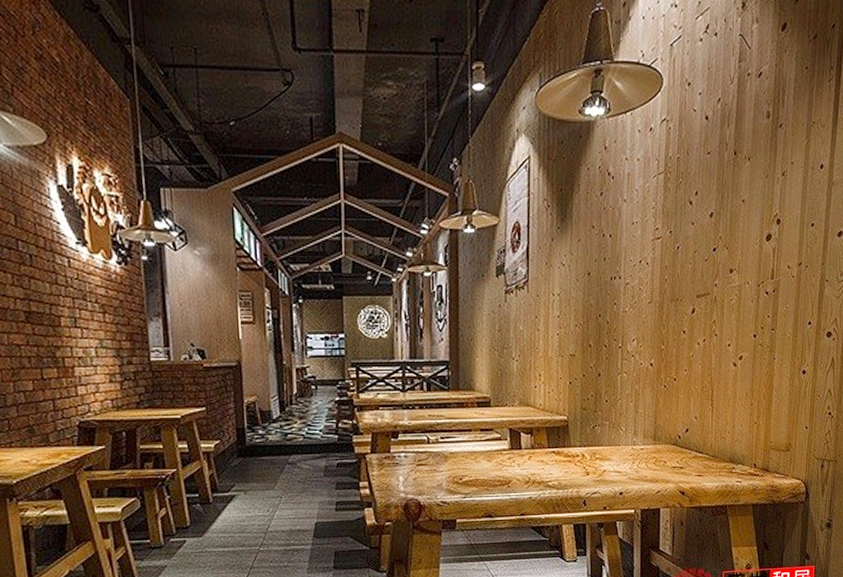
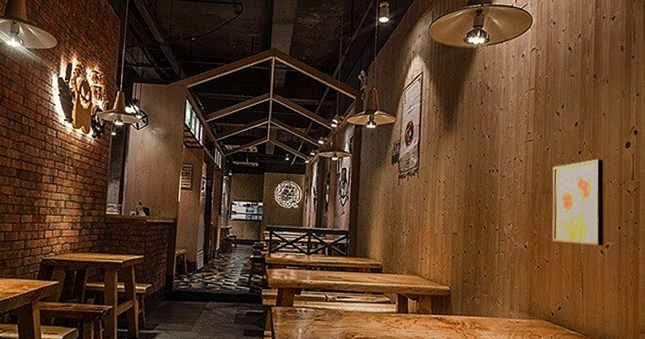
wall art: none [681,256,741,358] -> present [552,159,604,246]

